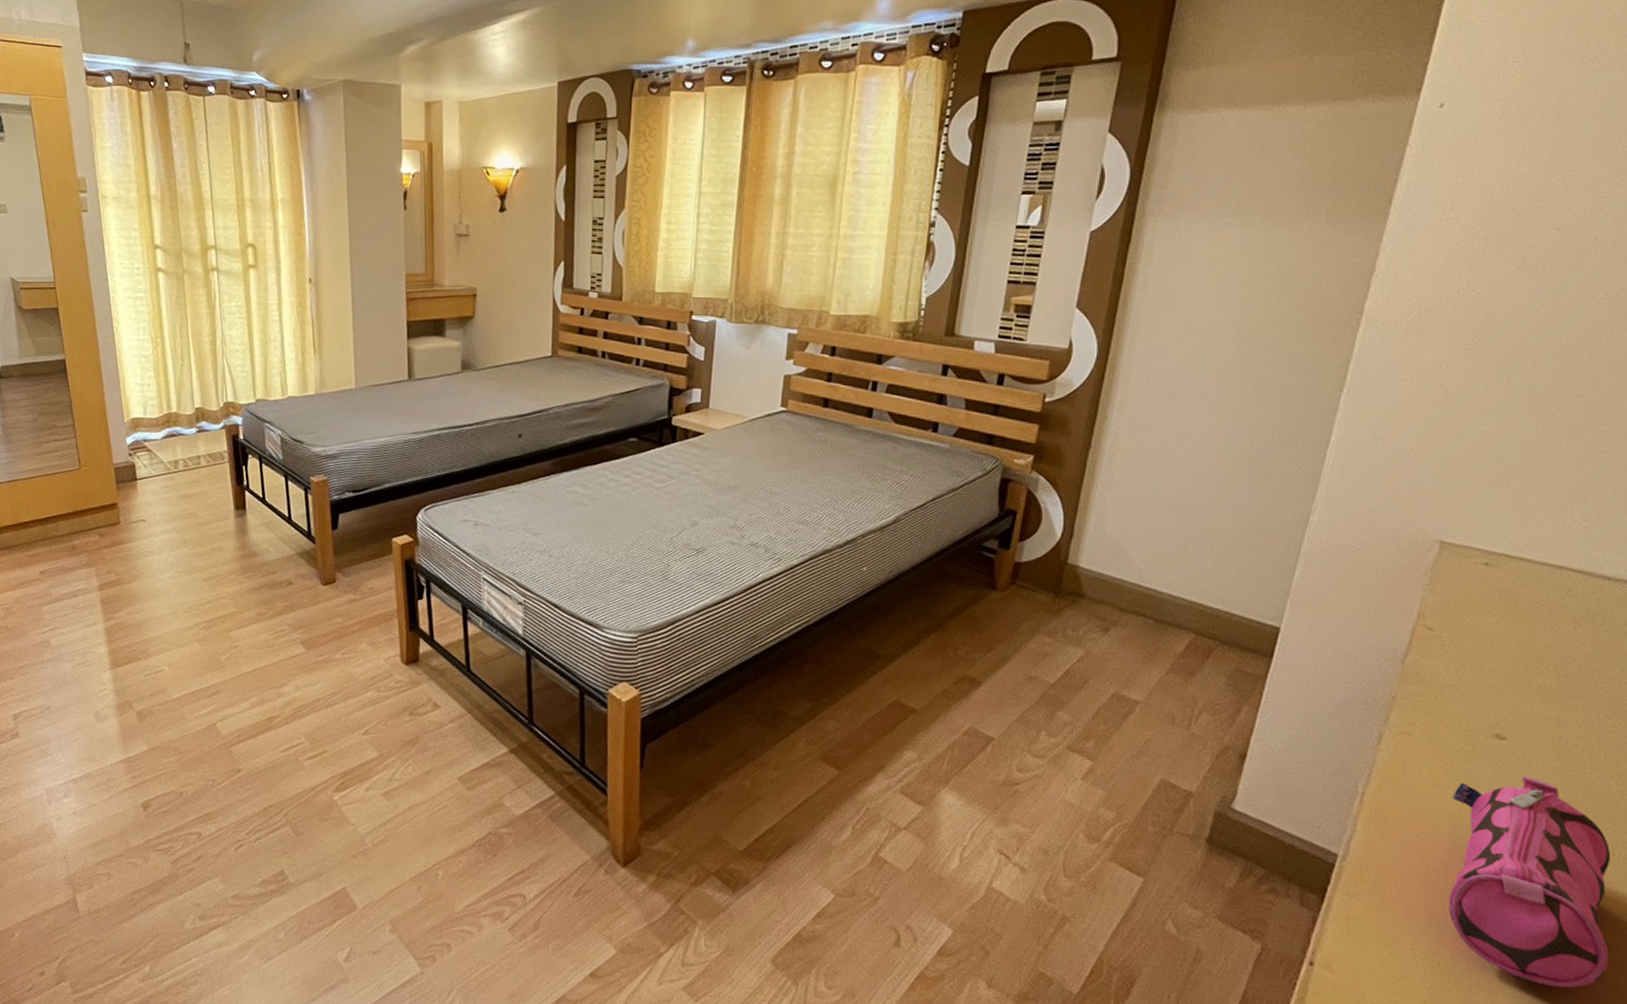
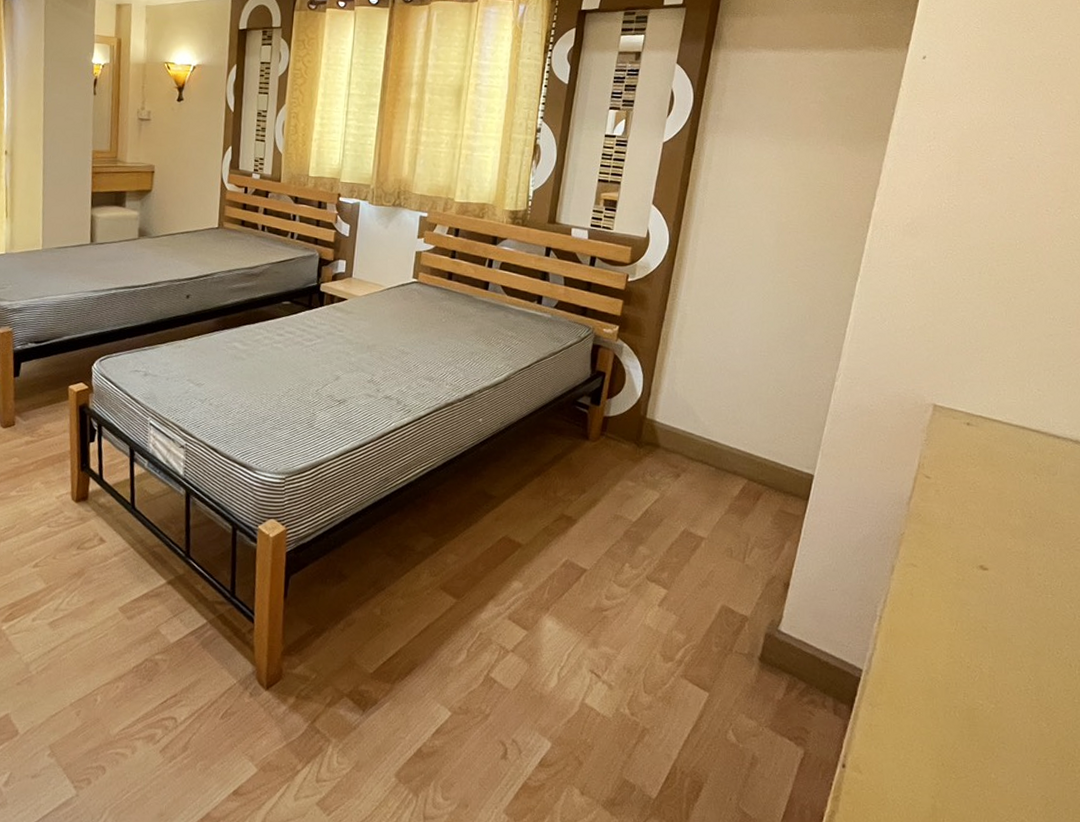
pencil case: present [1449,776,1611,988] -> none [948,601,1071,782]

